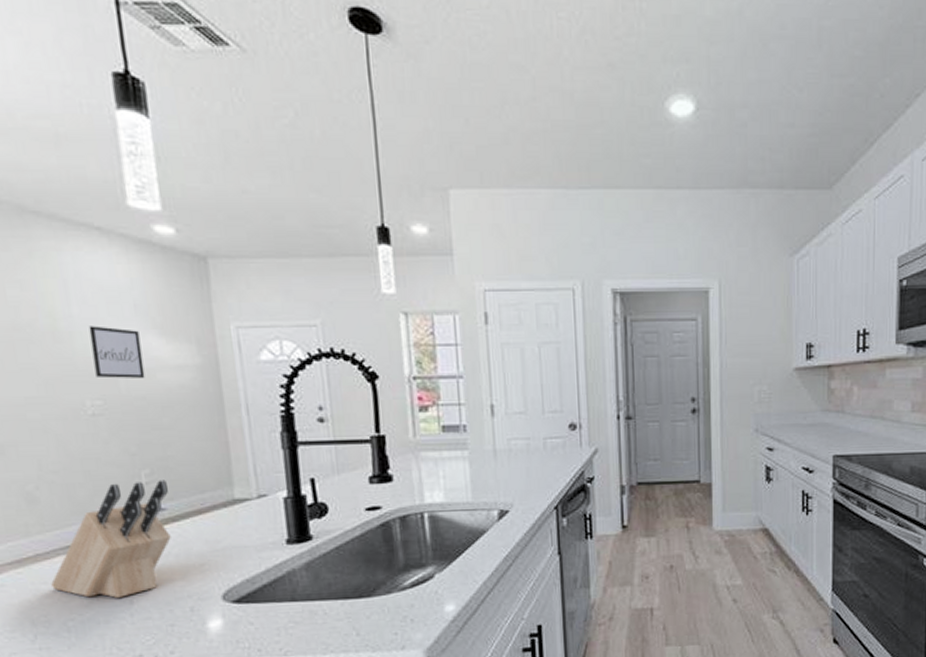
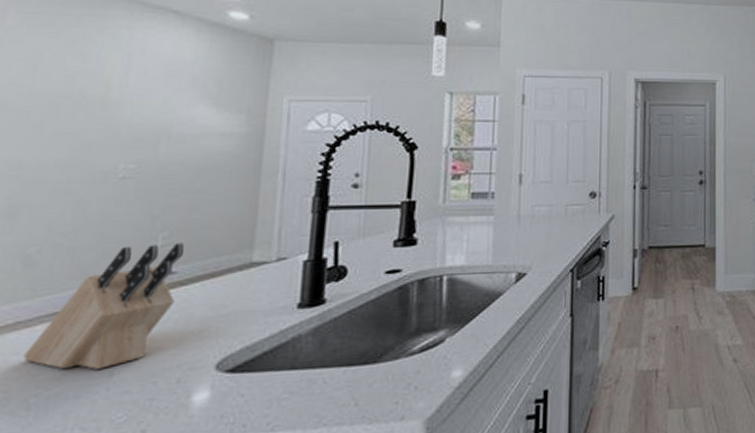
wall art: present [88,326,145,379] -> none [137,95,192,144]

